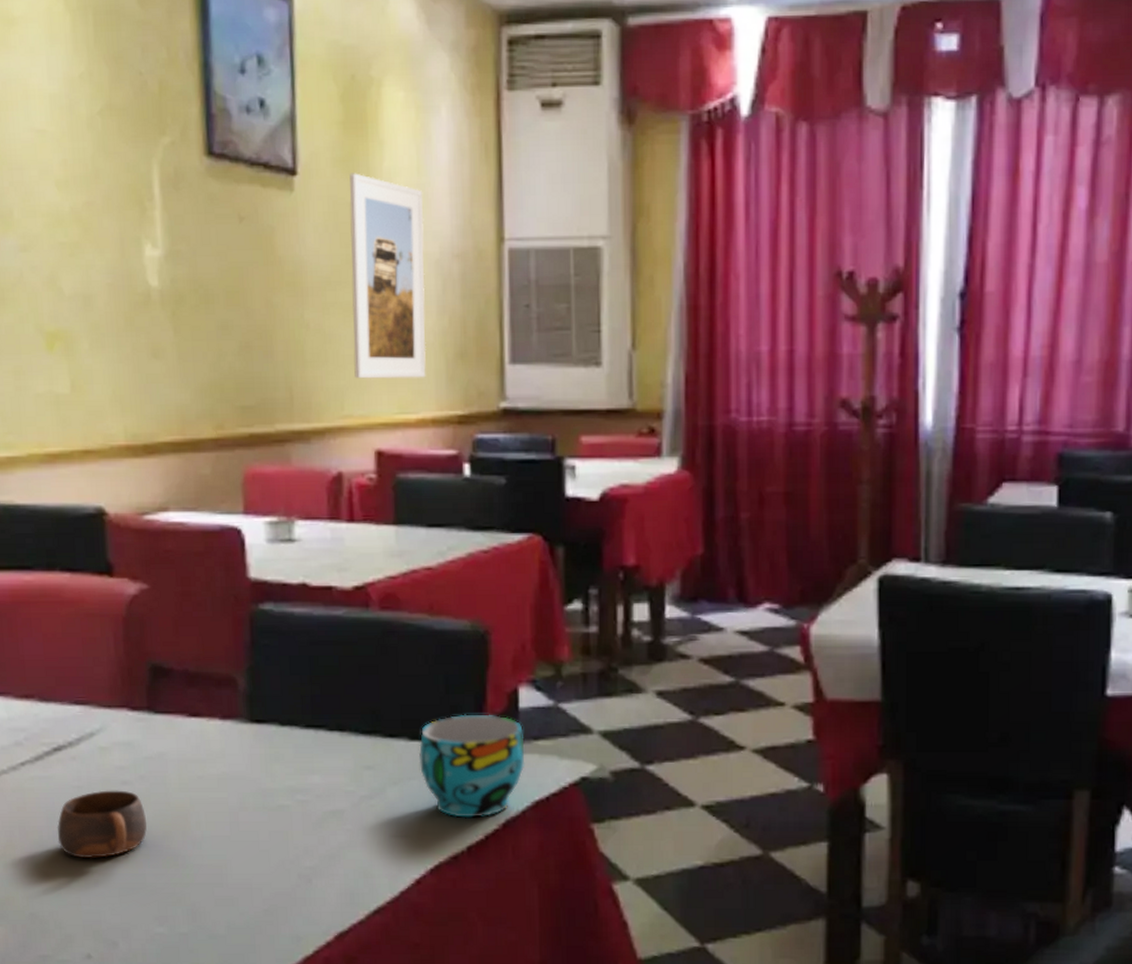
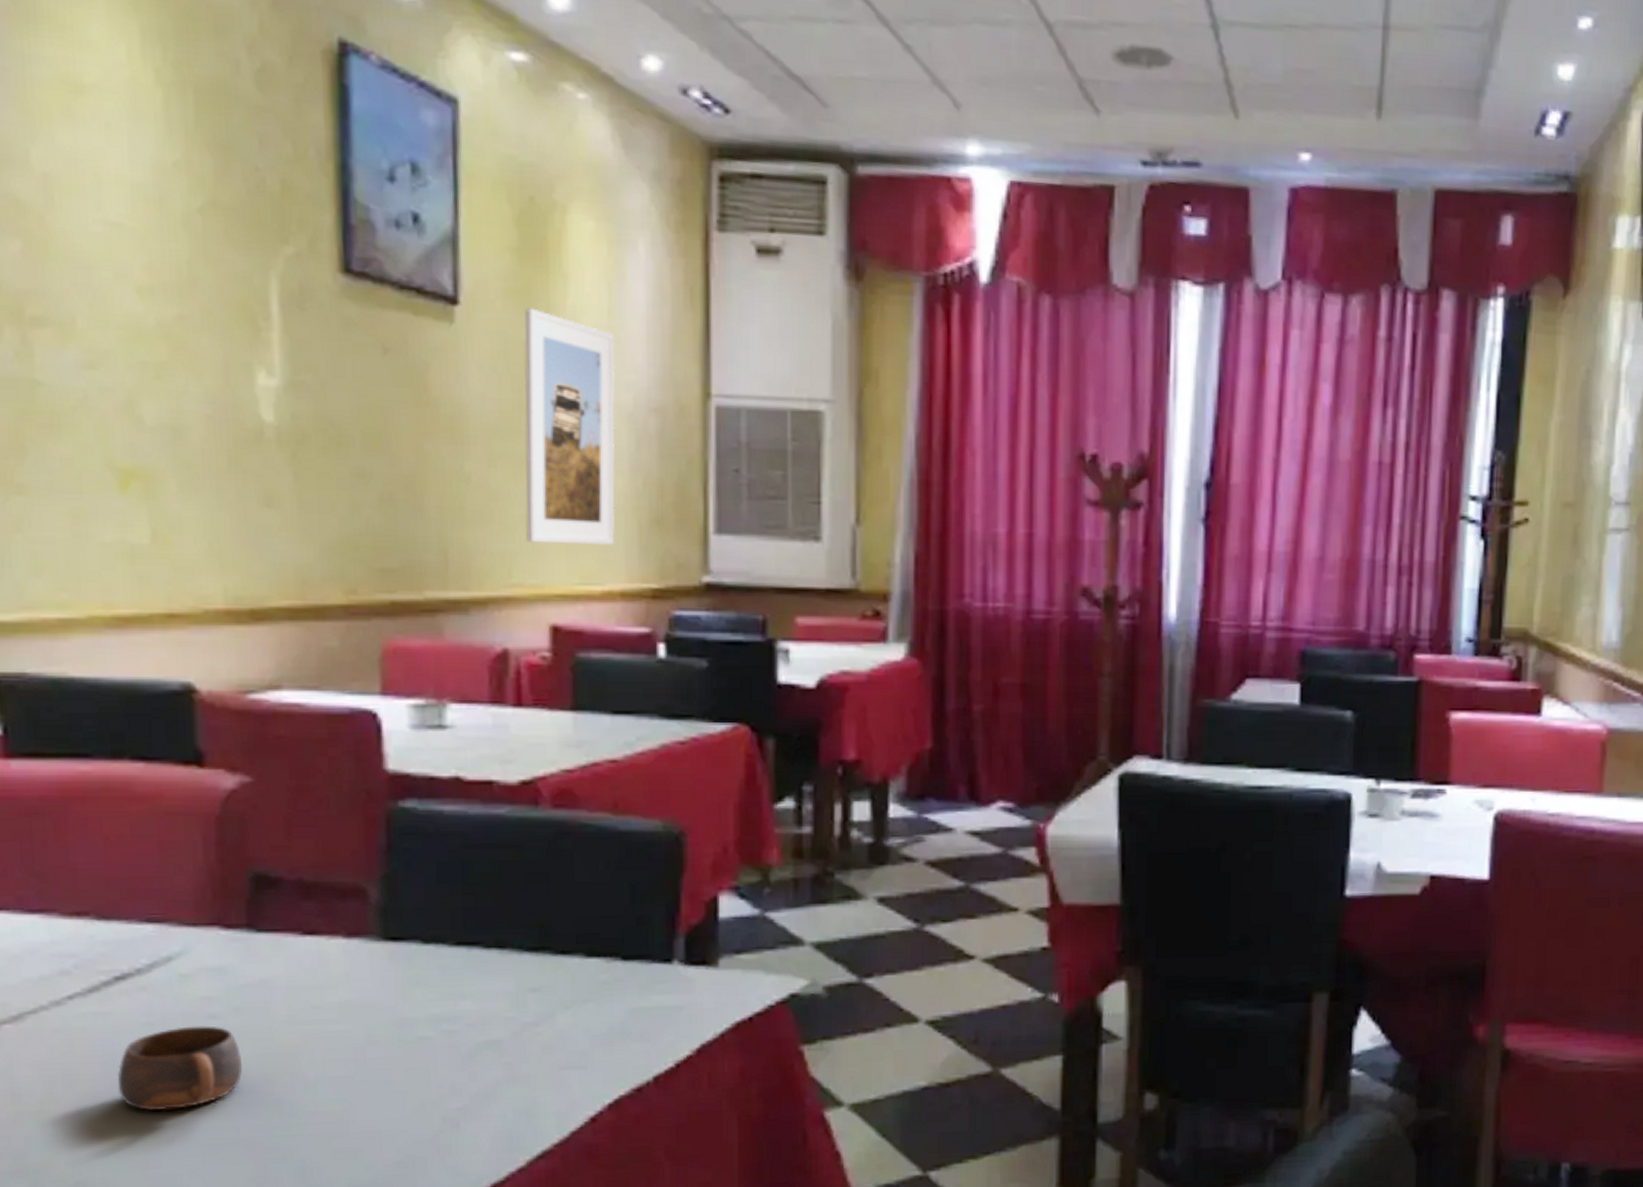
cup: present [419,714,525,818] -> none [597,925,725,1044]

